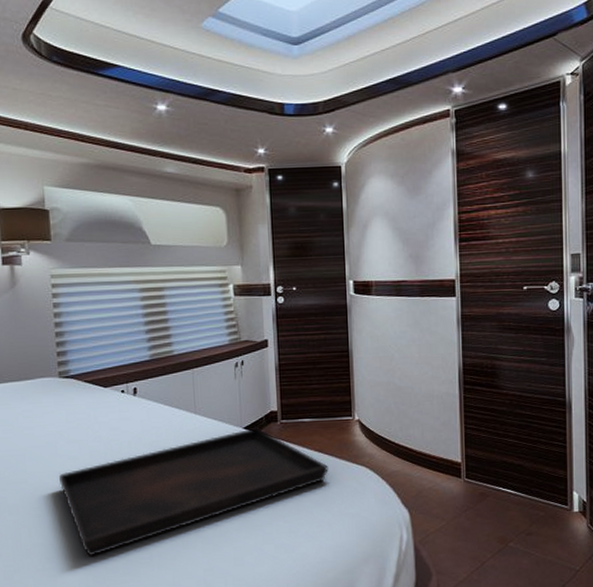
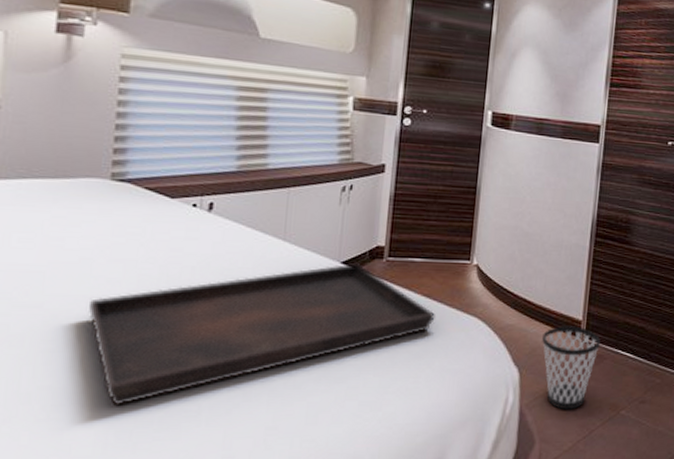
wastebasket: none [426,468,481,545] -> present [542,326,600,410]

